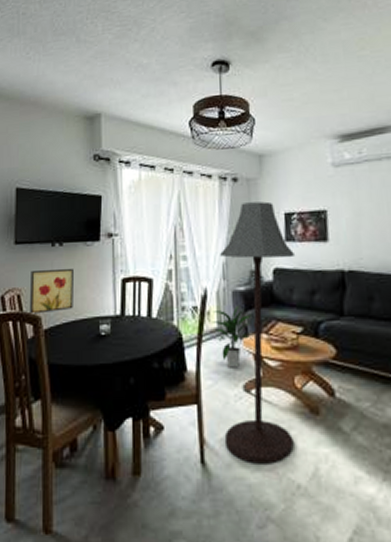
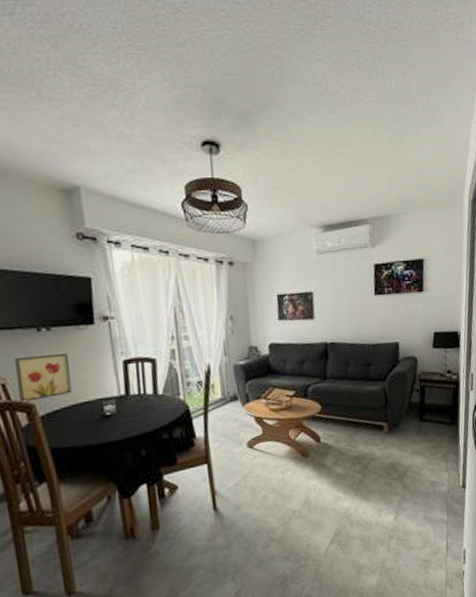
indoor plant: present [212,307,253,368] -> none [216,378,254,431]
floor lamp: present [220,201,296,464] -> none [220,284,290,502]

